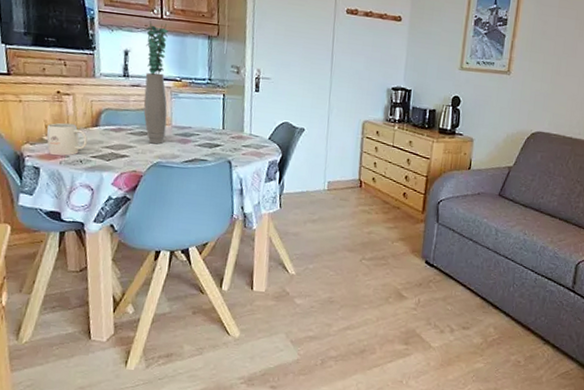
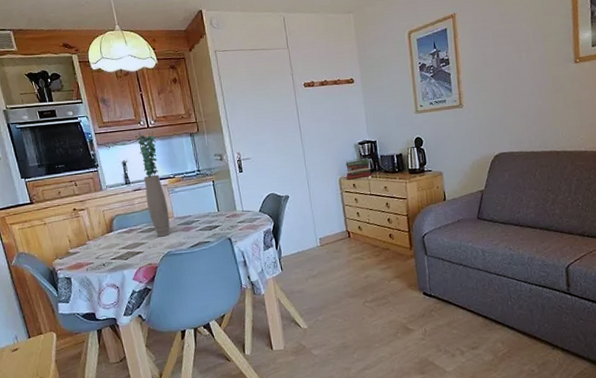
mug: present [46,122,87,157] -> none [70,233,106,265]
books: none [370,104,400,127] -> present [345,157,371,180]

